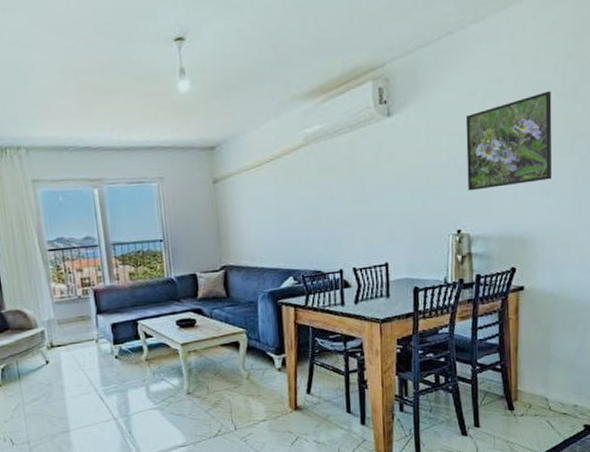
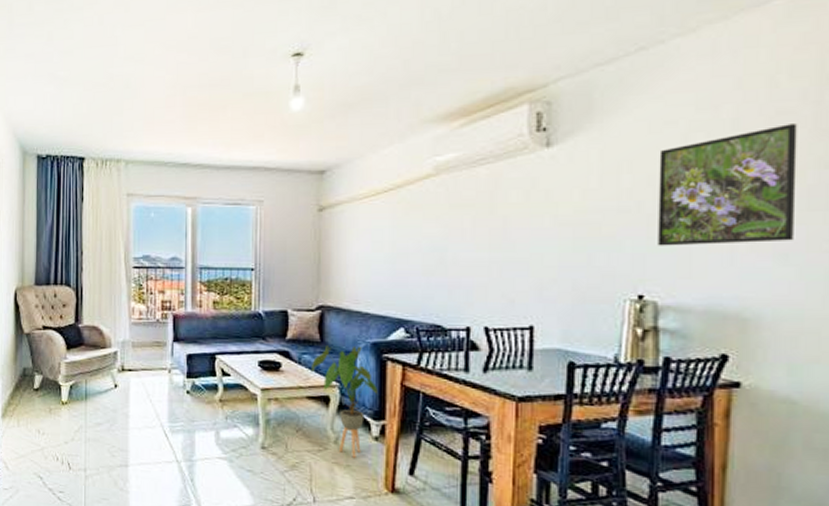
house plant: none [221,296,277,388] -> present [312,345,377,458]

